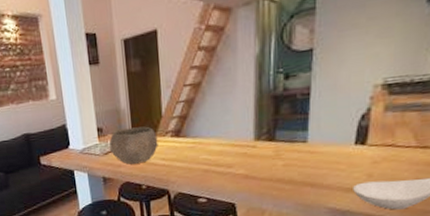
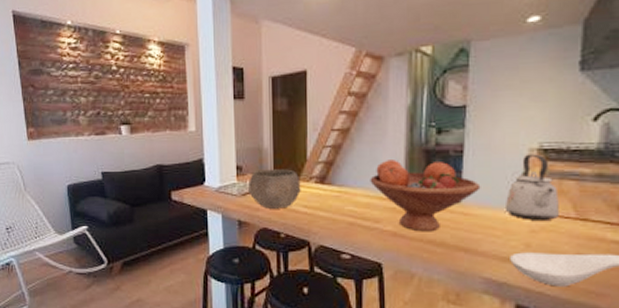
fruit bowl: none [222,106,327,172] -> present [370,160,481,232]
kettle: none [348,89,401,153] -> present [504,154,559,220]

